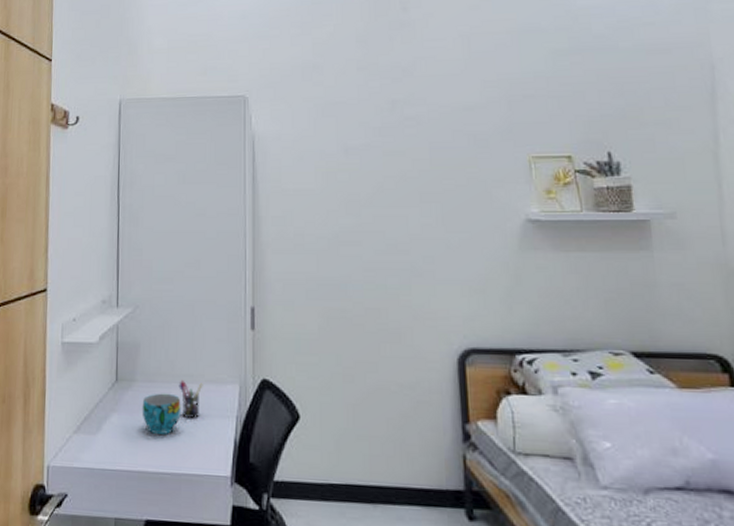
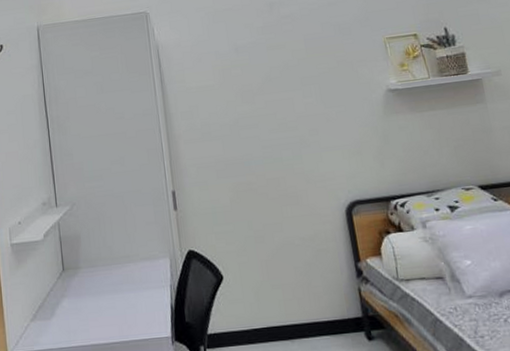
cup: present [142,393,181,434] -> none [88,274,123,311]
pen holder: present [179,379,203,418] -> none [118,261,139,293]

